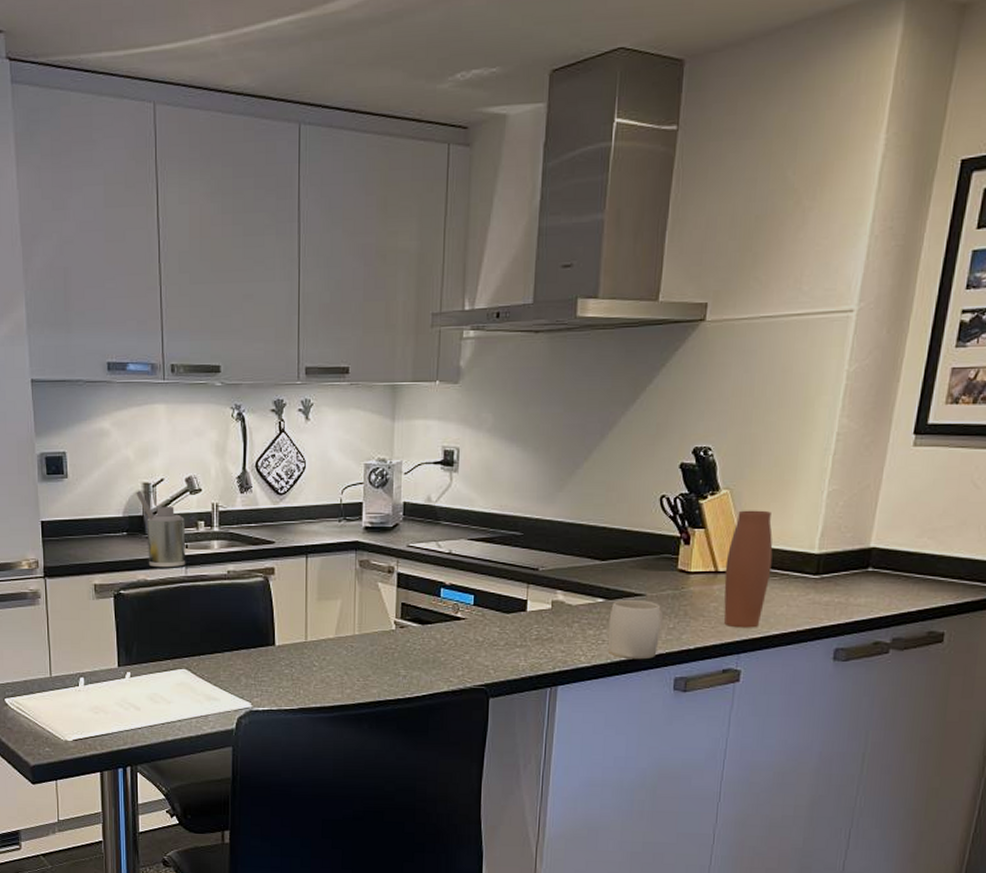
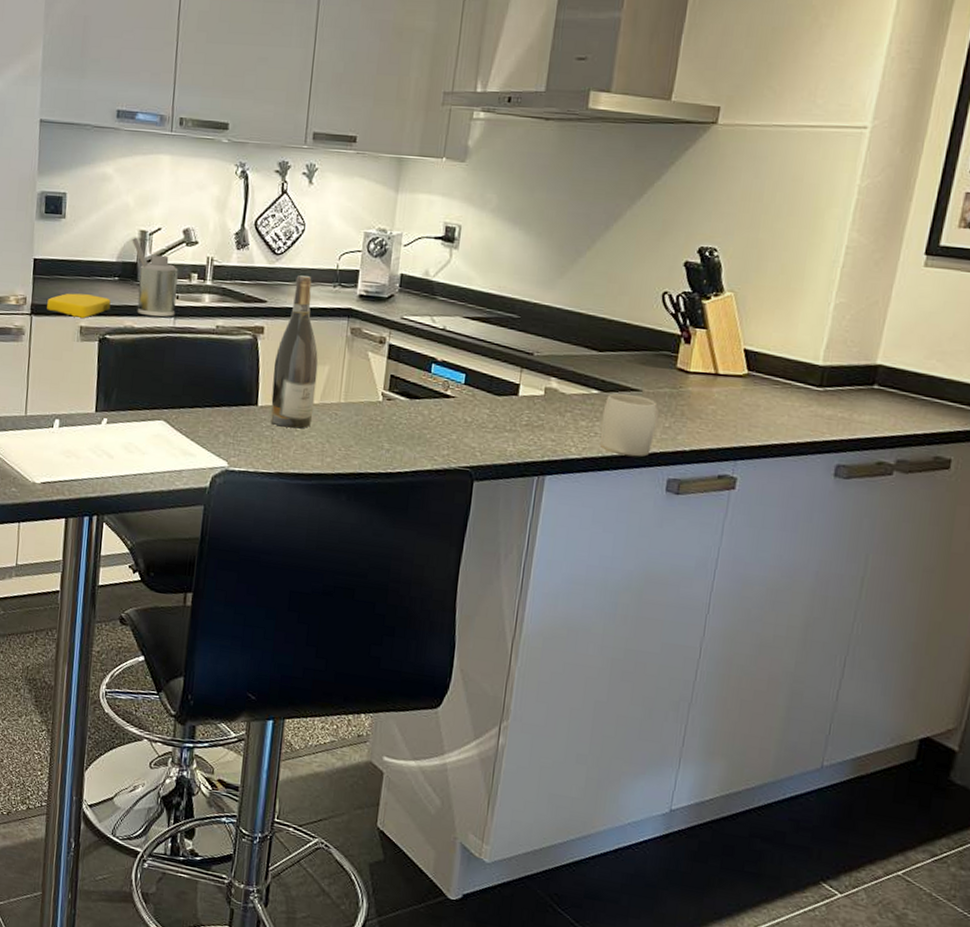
sponge: none [59,552,122,577] -> present [47,293,111,319]
wine bottle: none [288,513,330,664] -> present [271,275,318,429]
vase: present [723,510,773,628] -> none [722,314,776,436]

